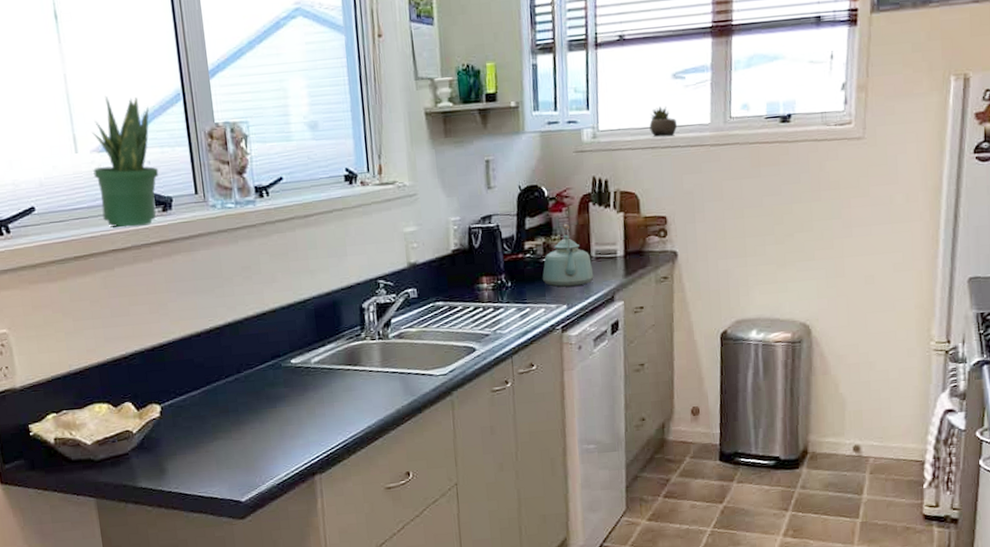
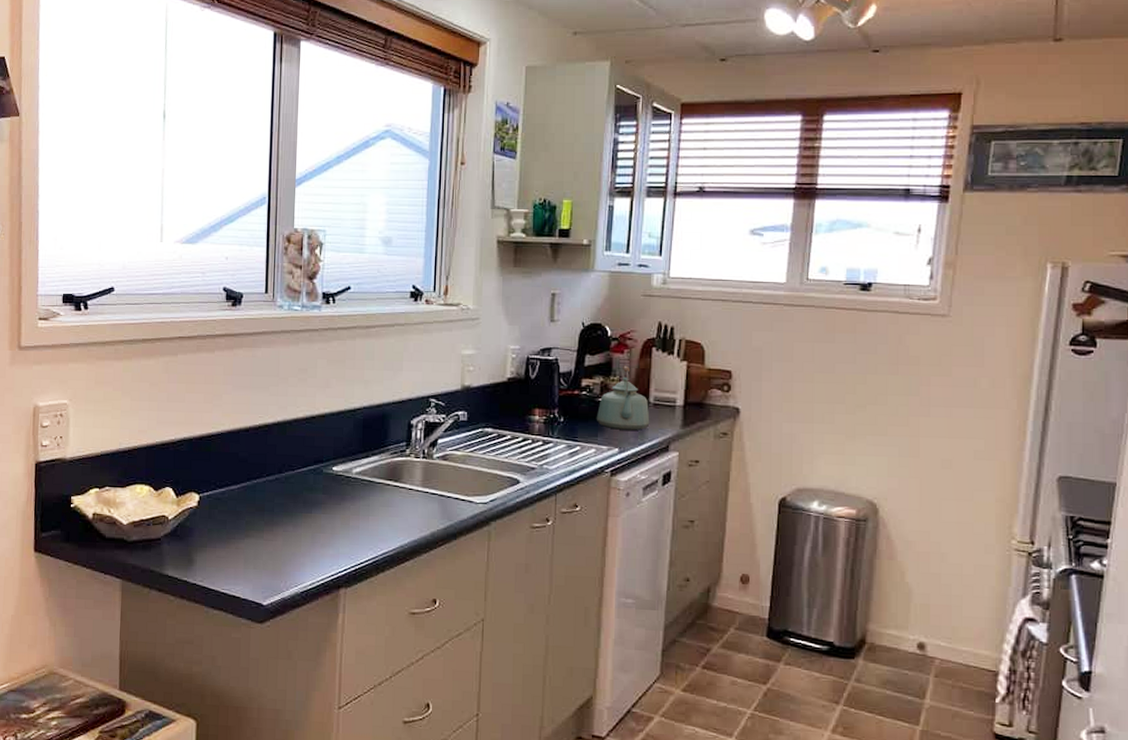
planter: present [92,96,159,227] -> none [174,193,235,317]
succulent plant: present [649,106,678,138] -> none [722,260,752,291]

